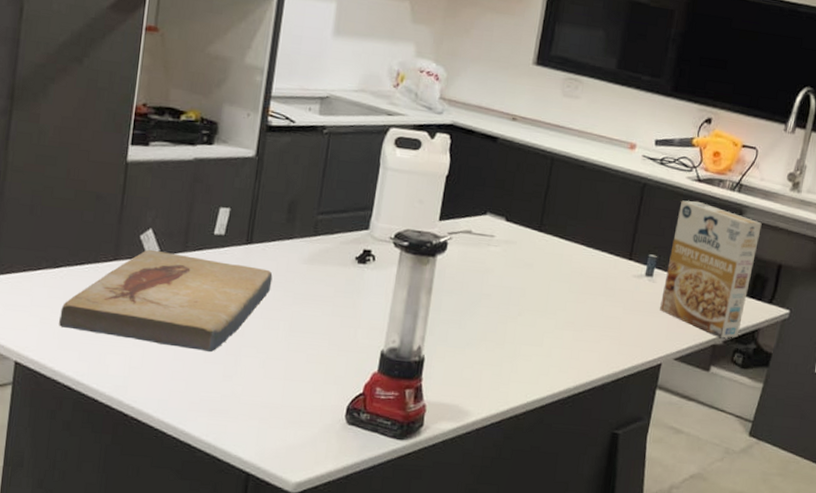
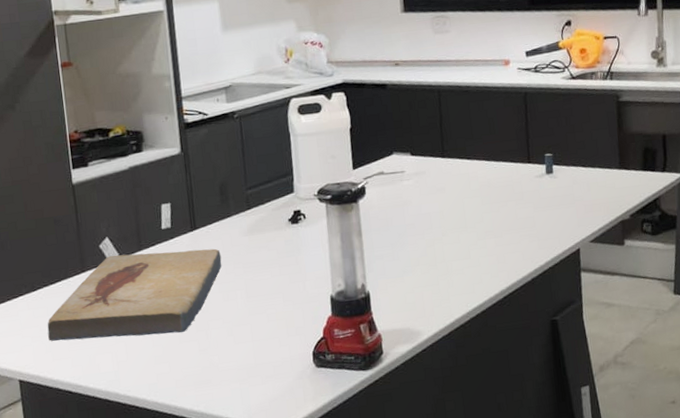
cereal box: present [660,200,762,339] -> none [561,96,642,213]

